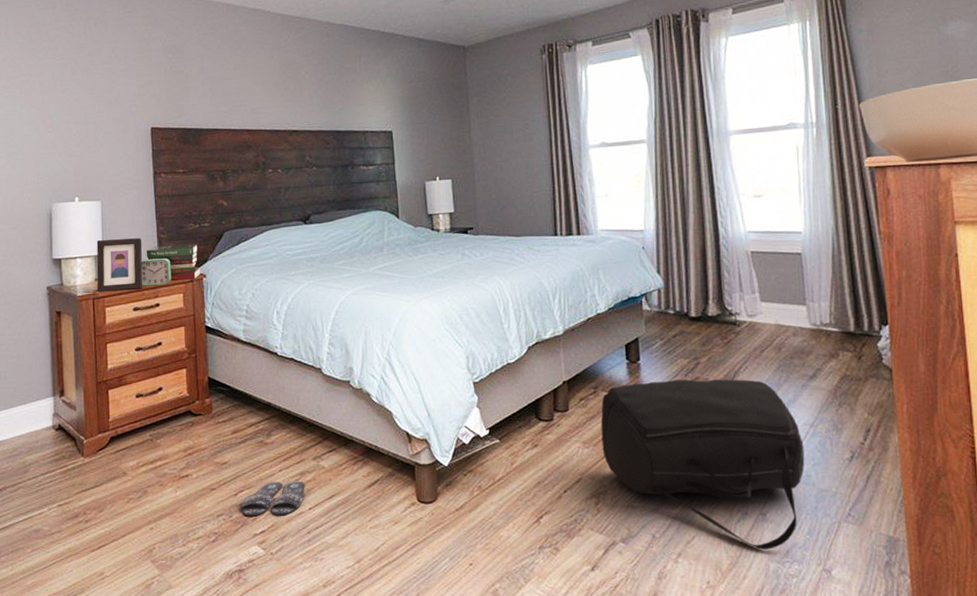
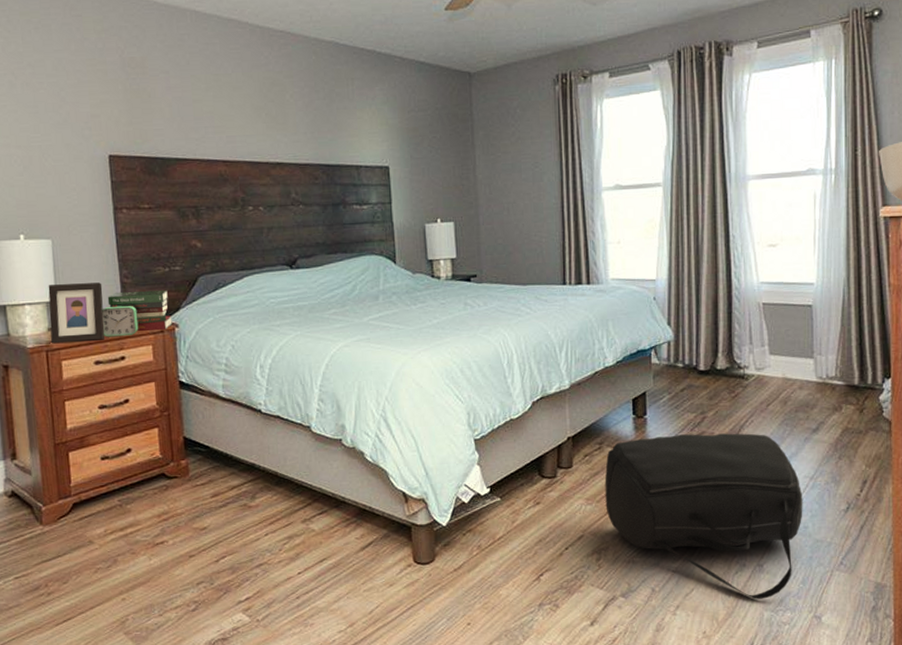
slippers: present [240,481,306,517] -> none [223,545,294,584]

